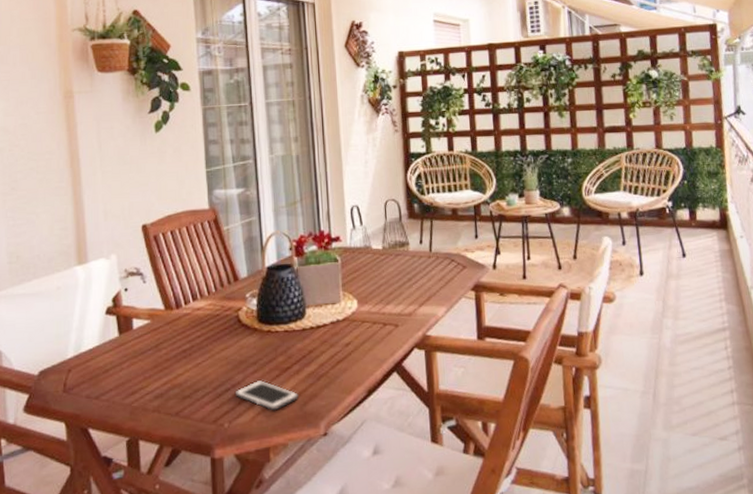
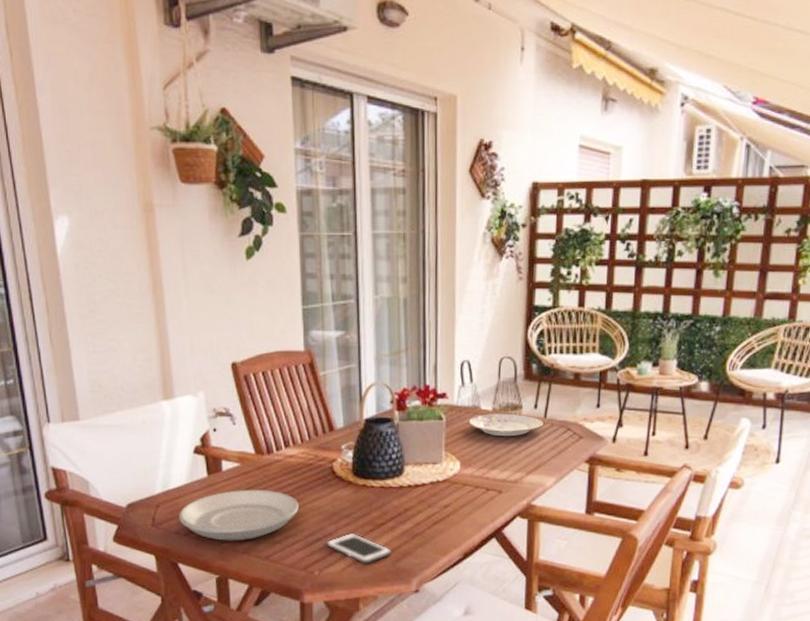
plate: none [90,344,207,401] -> present [179,489,299,541]
plate: none [361,250,430,273] -> present [468,414,544,437]

